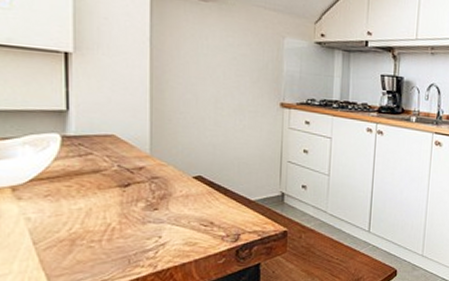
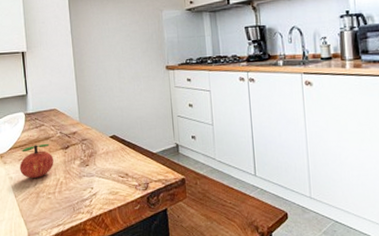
apple: none [45,177,104,222] -> present [19,143,54,179]

